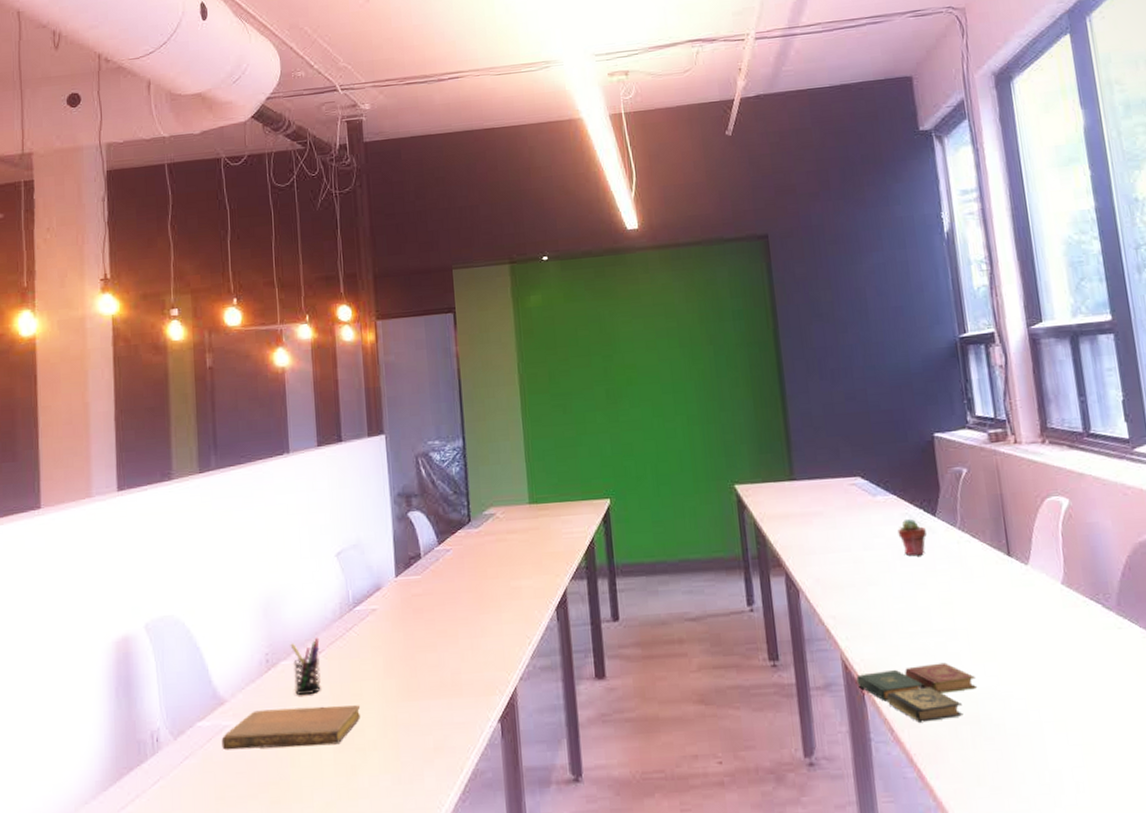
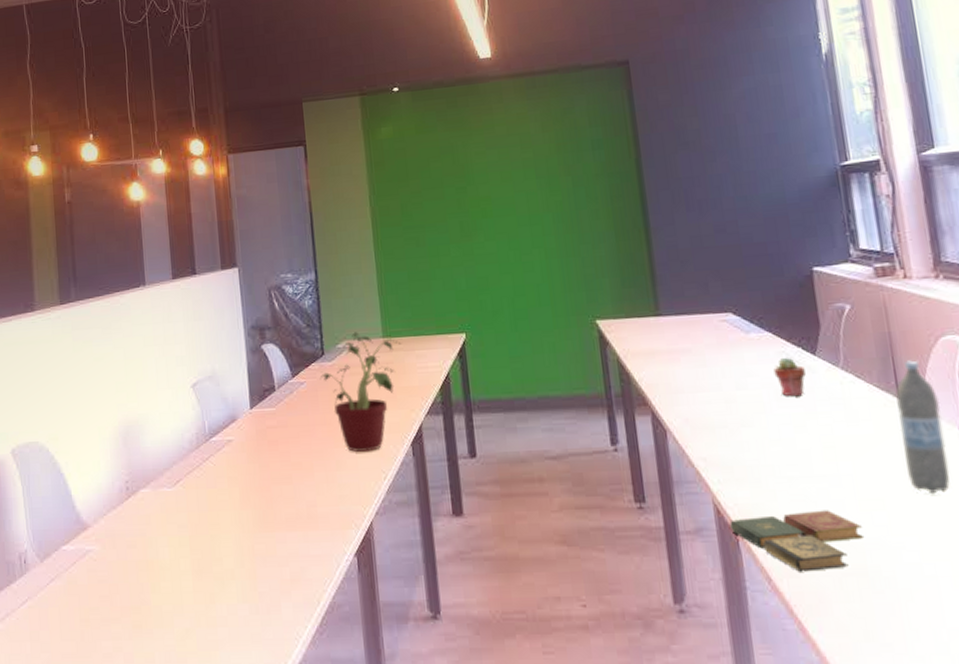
notebook: present [221,705,361,750] -> none [85,534,218,574]
pen holder: present [290,637,321,696] -> none [149,466,180,523]
potted plant: none [467,498,548,618] -> present [321,332,402,452]
water bottle: none [1006,520,1053,646] -> present [896,360,950,495]

